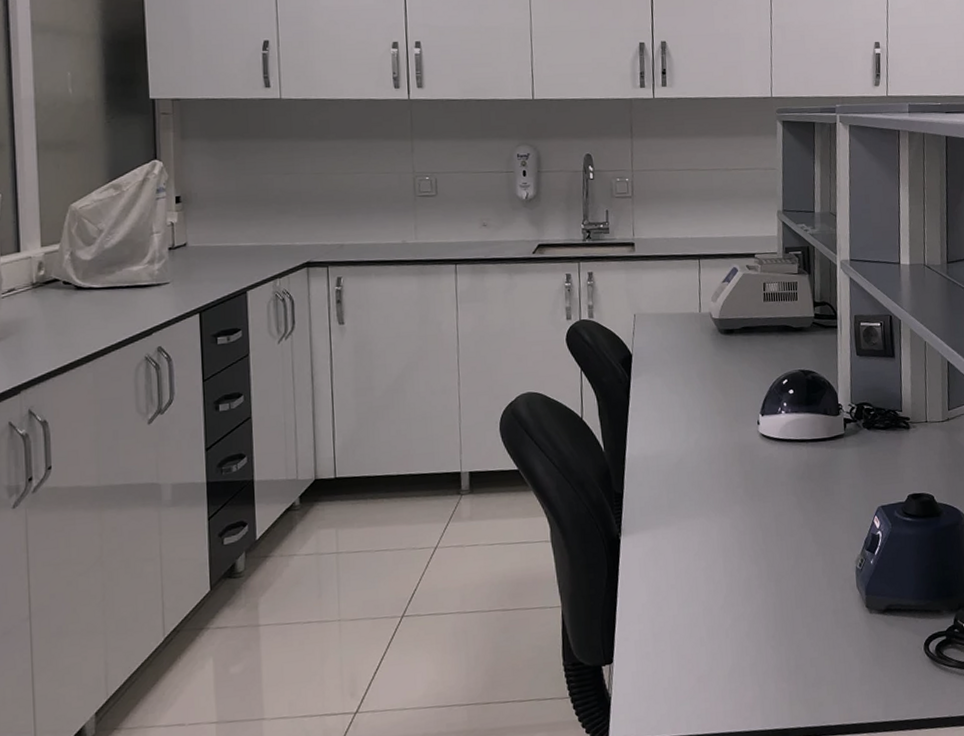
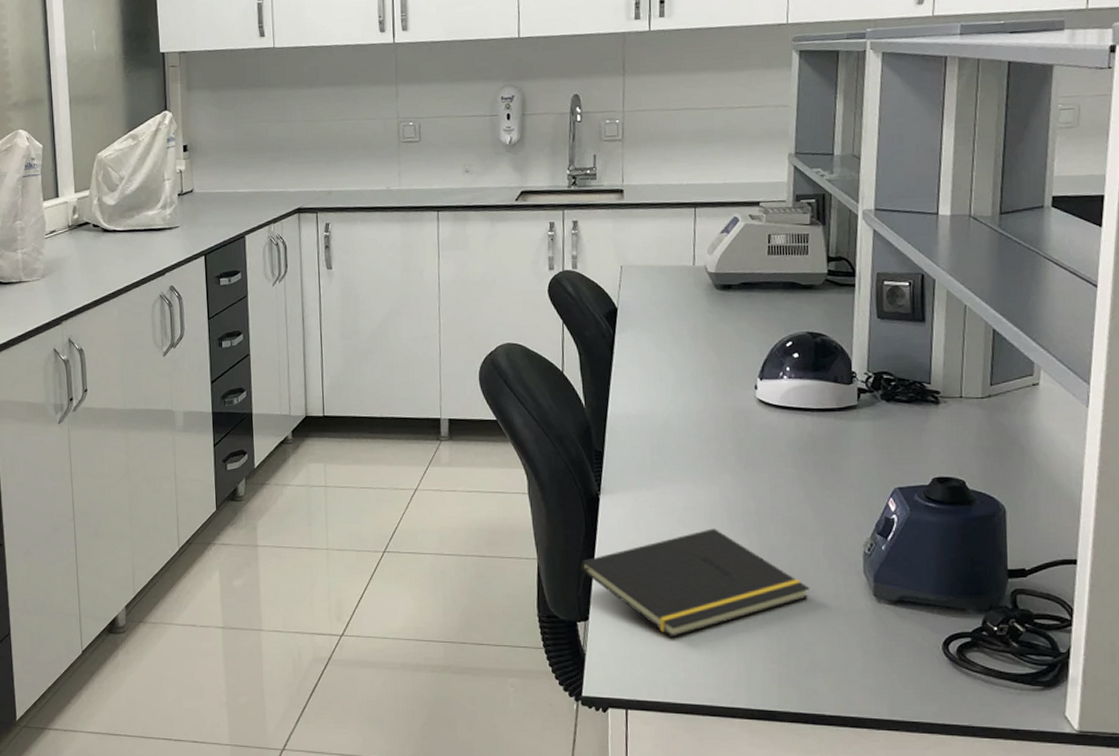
notepad: none [602,559,813,670] -> present [578,528,810,638]

